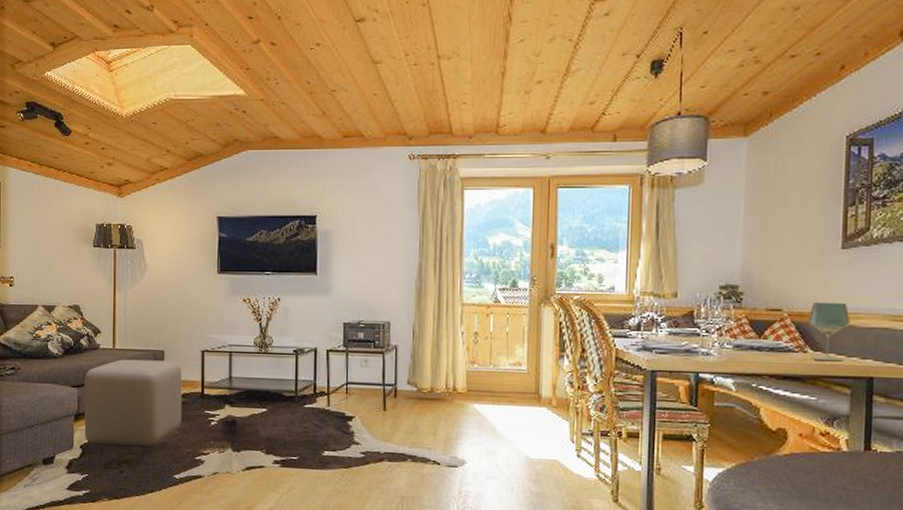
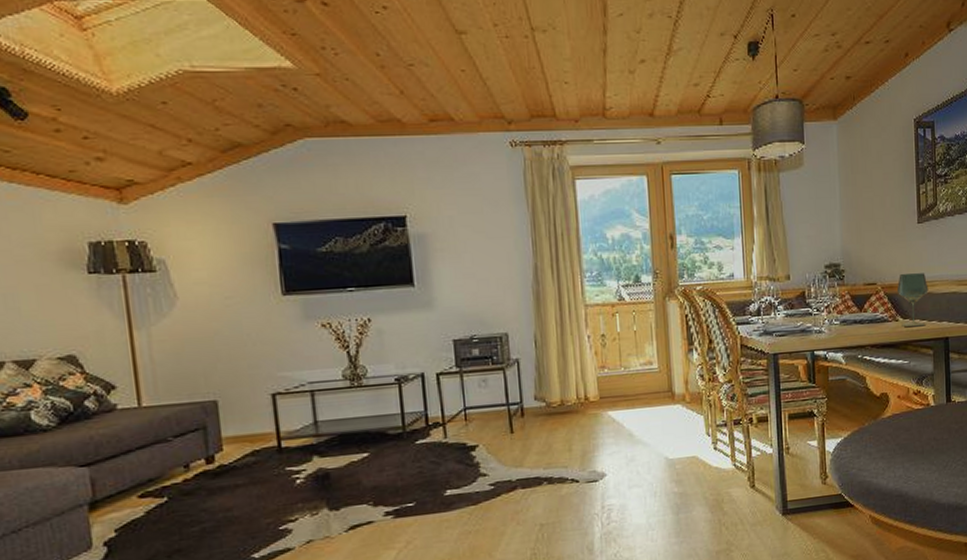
pouf: present [83,359,183,448] -> none [97,412,255,538]

